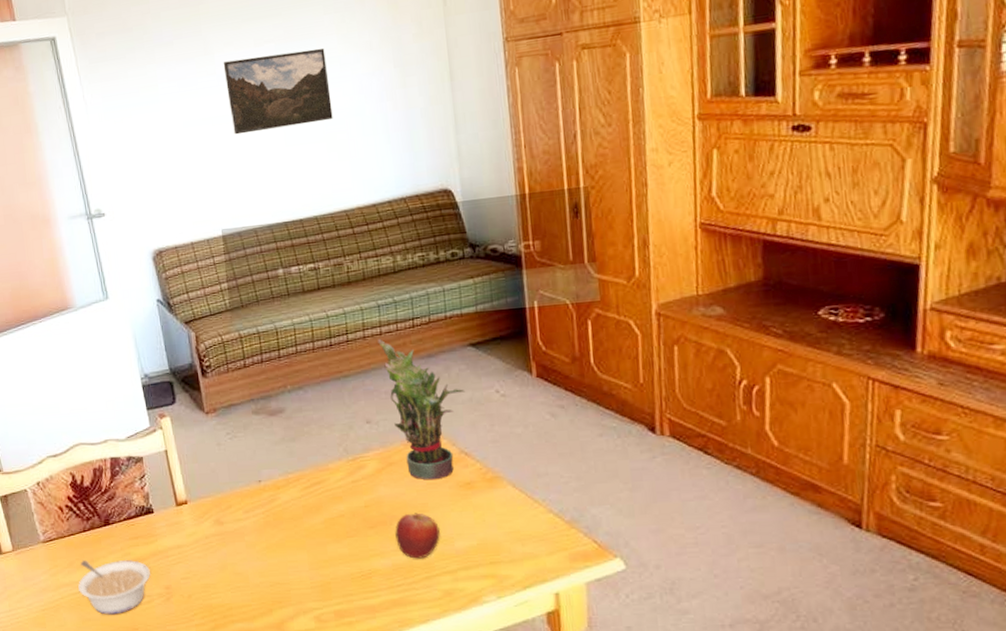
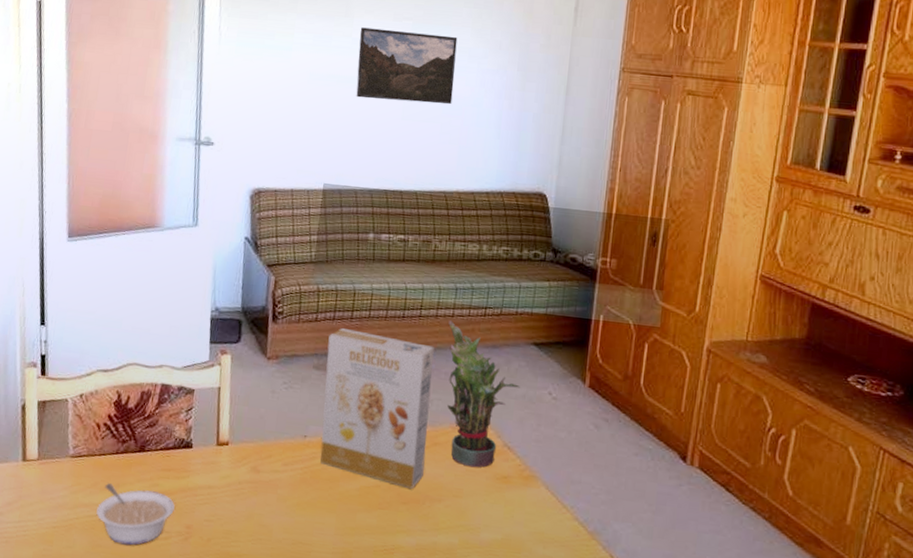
cereal box: none [261,368,385,512] -> present [320,328,434,489]
fruit: present [395,513,440,559] -> none [425,496,469,544]

